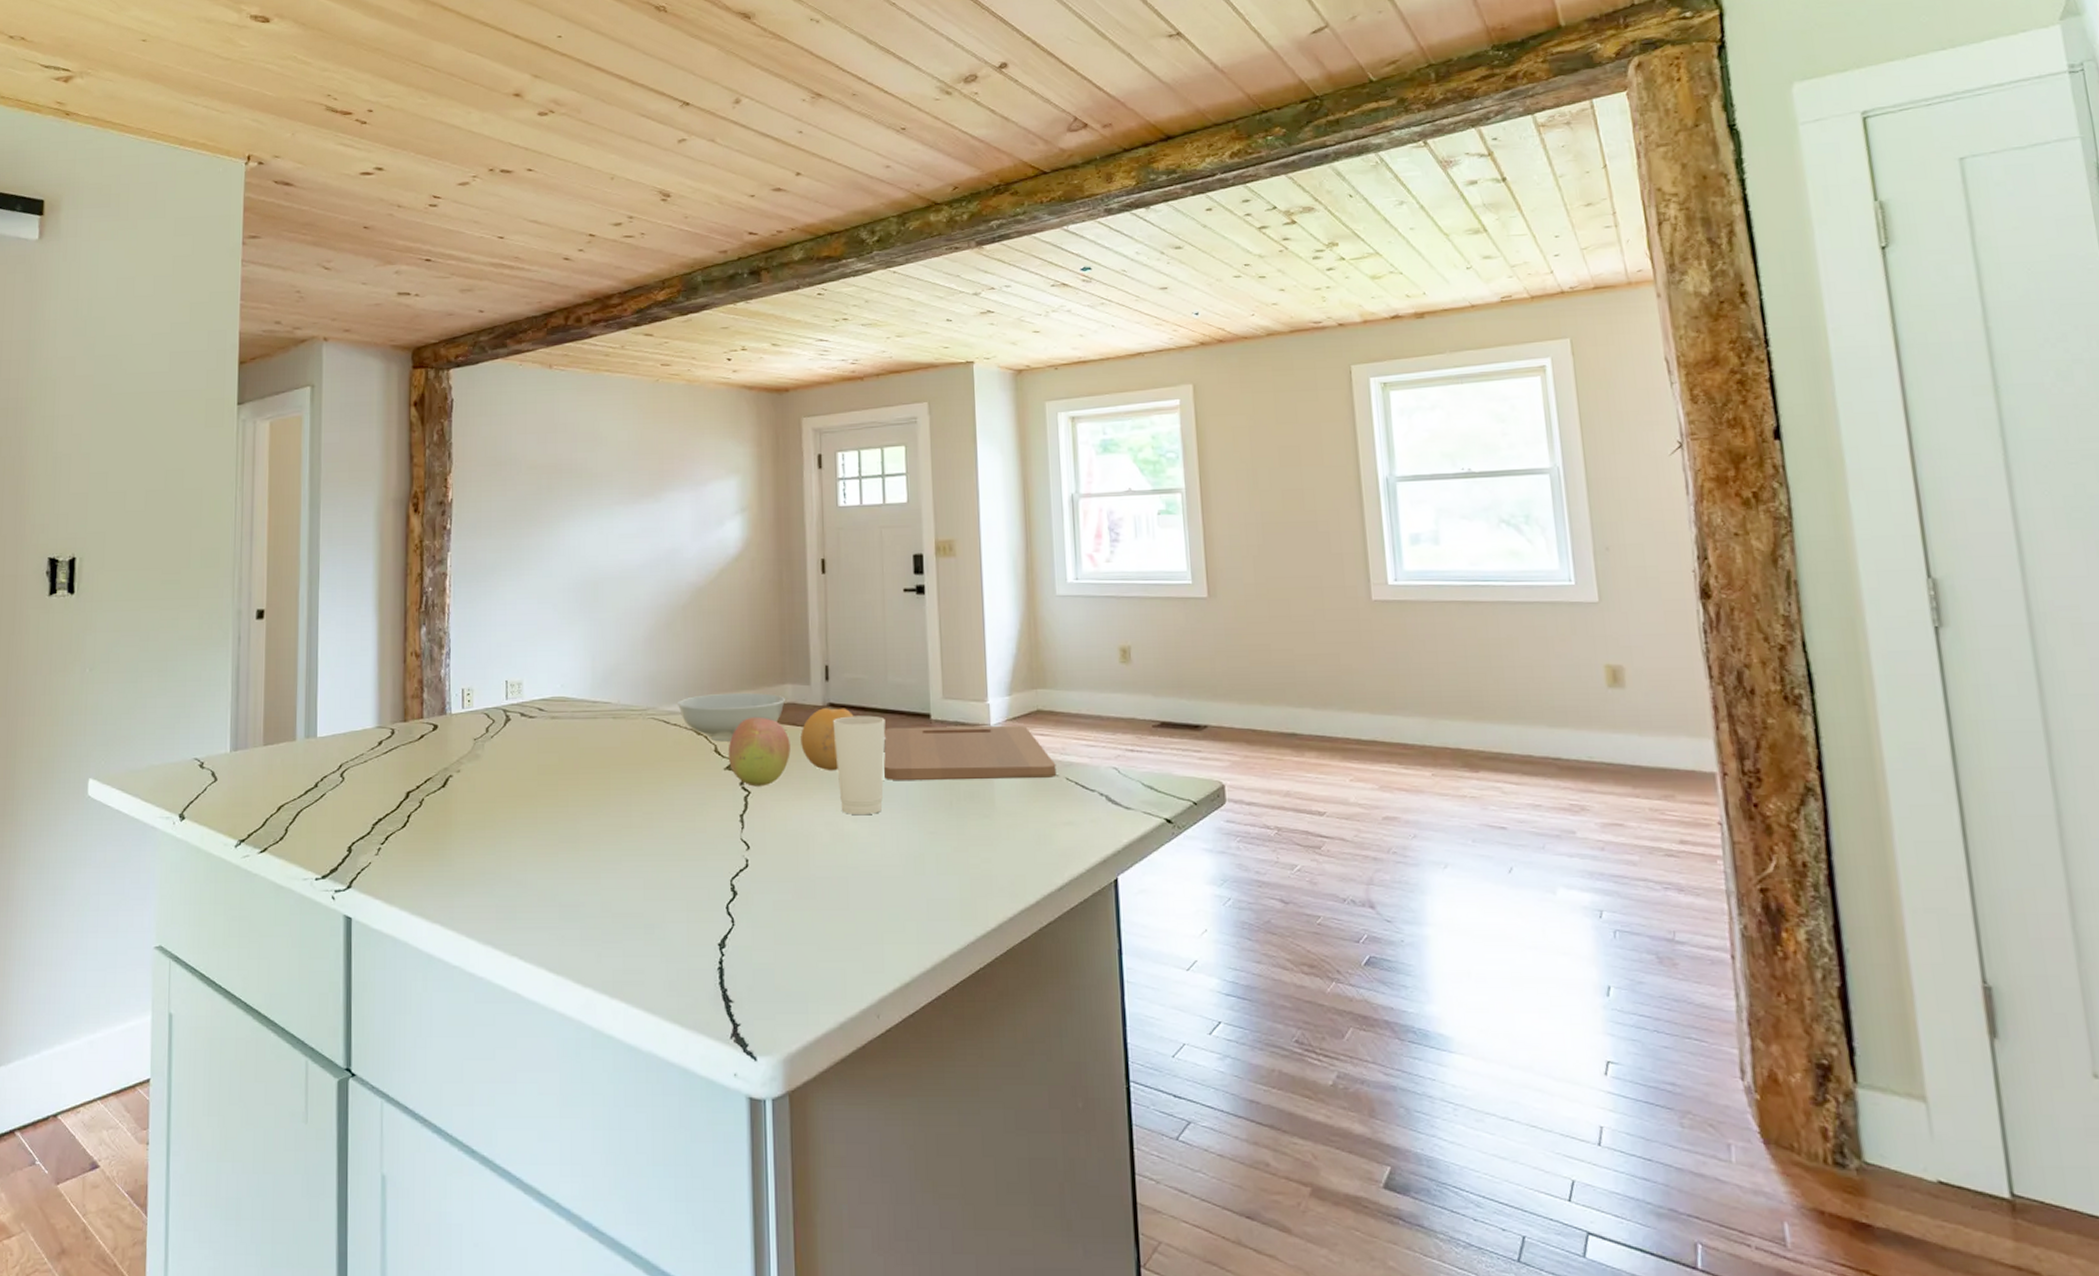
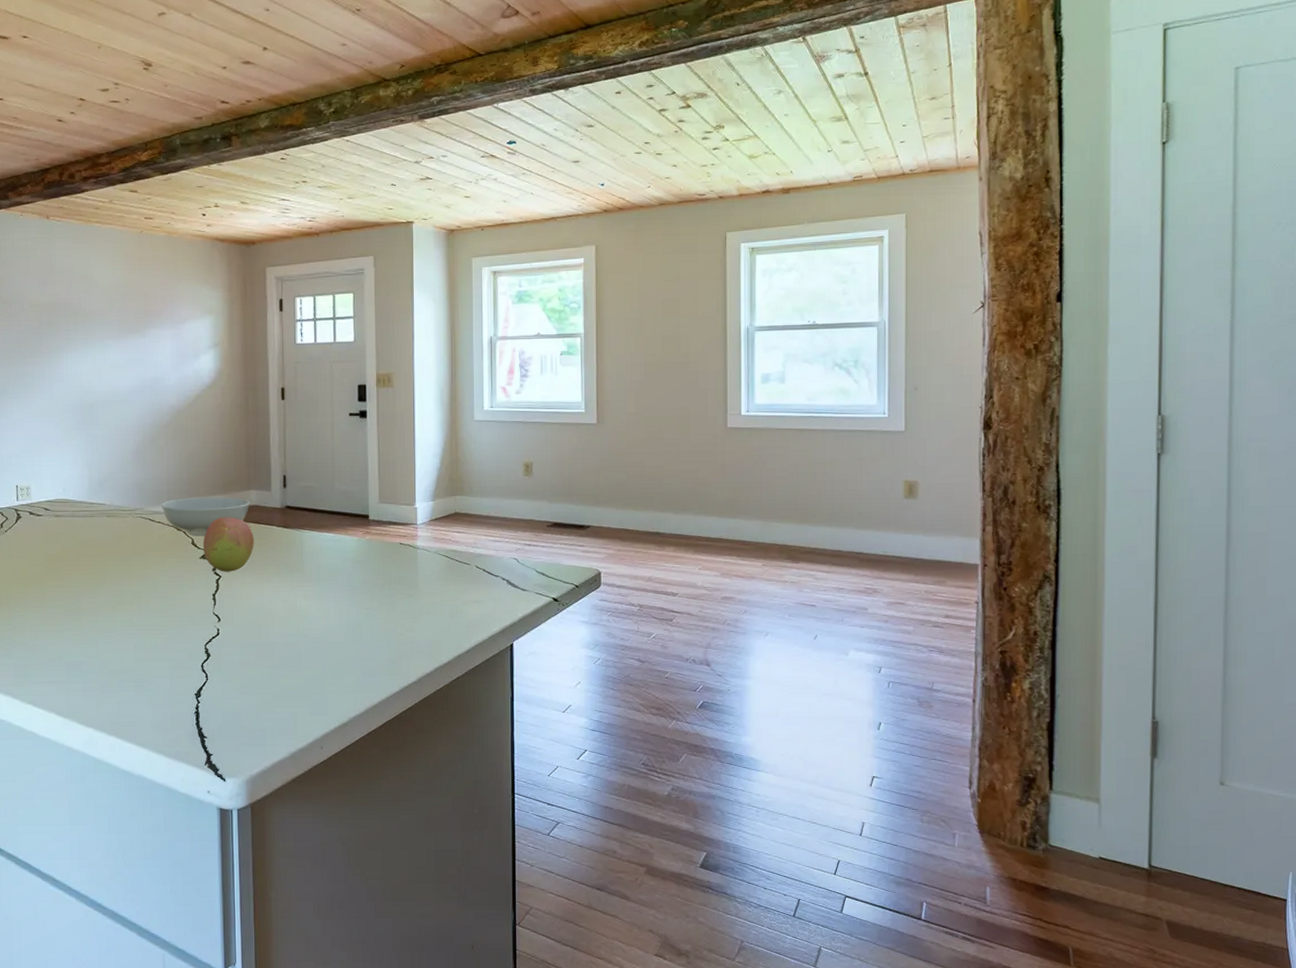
fruit: present [801,707,854,771] -> none [263,509,306,560]
cup: present [832,715,886,816] -> none [289,516,332,595]
cutting board: present [883,725,1057,780] -> none [330,525,469,568]

